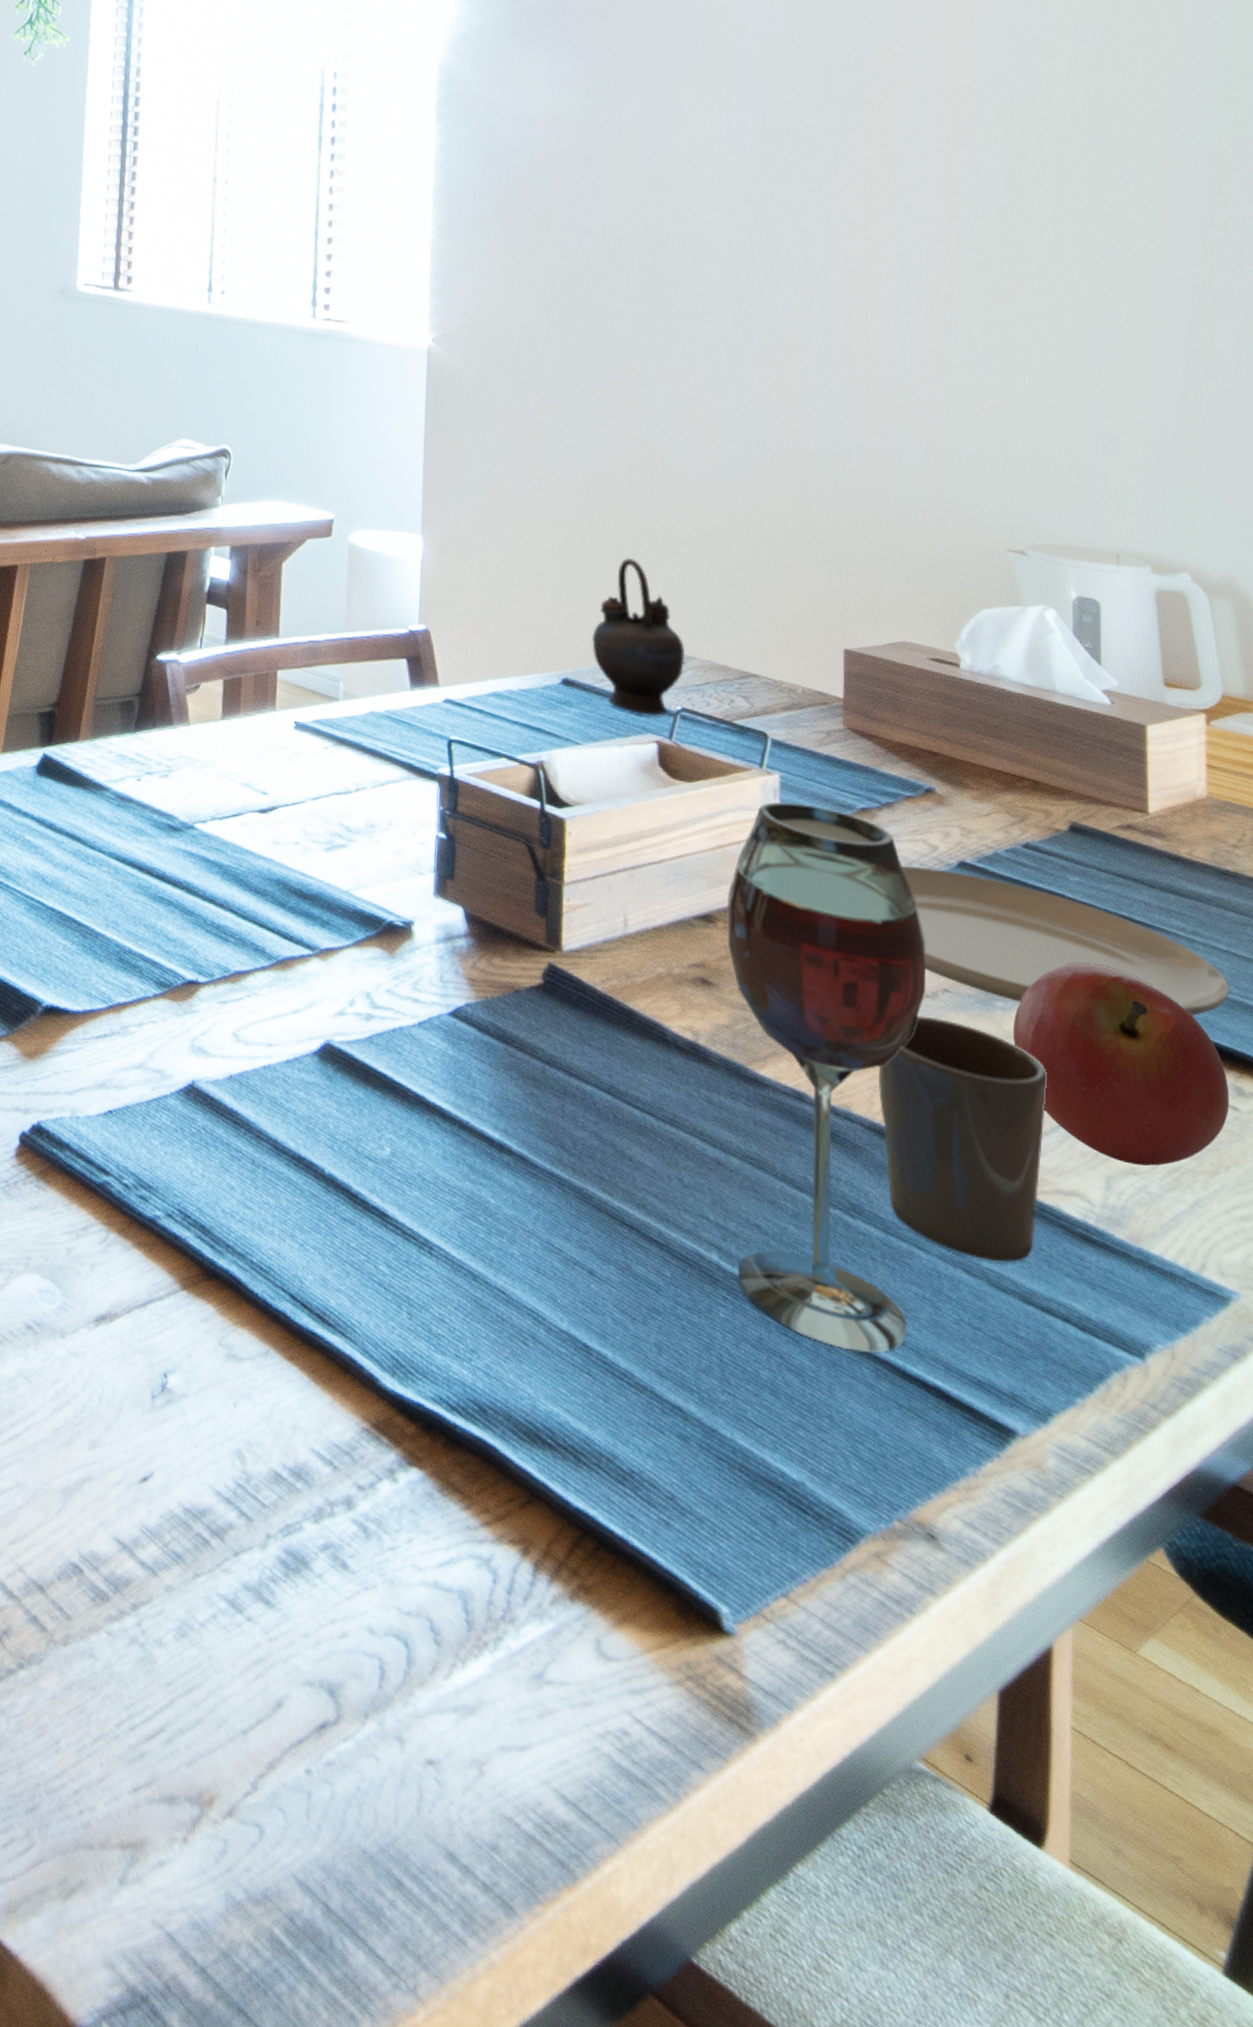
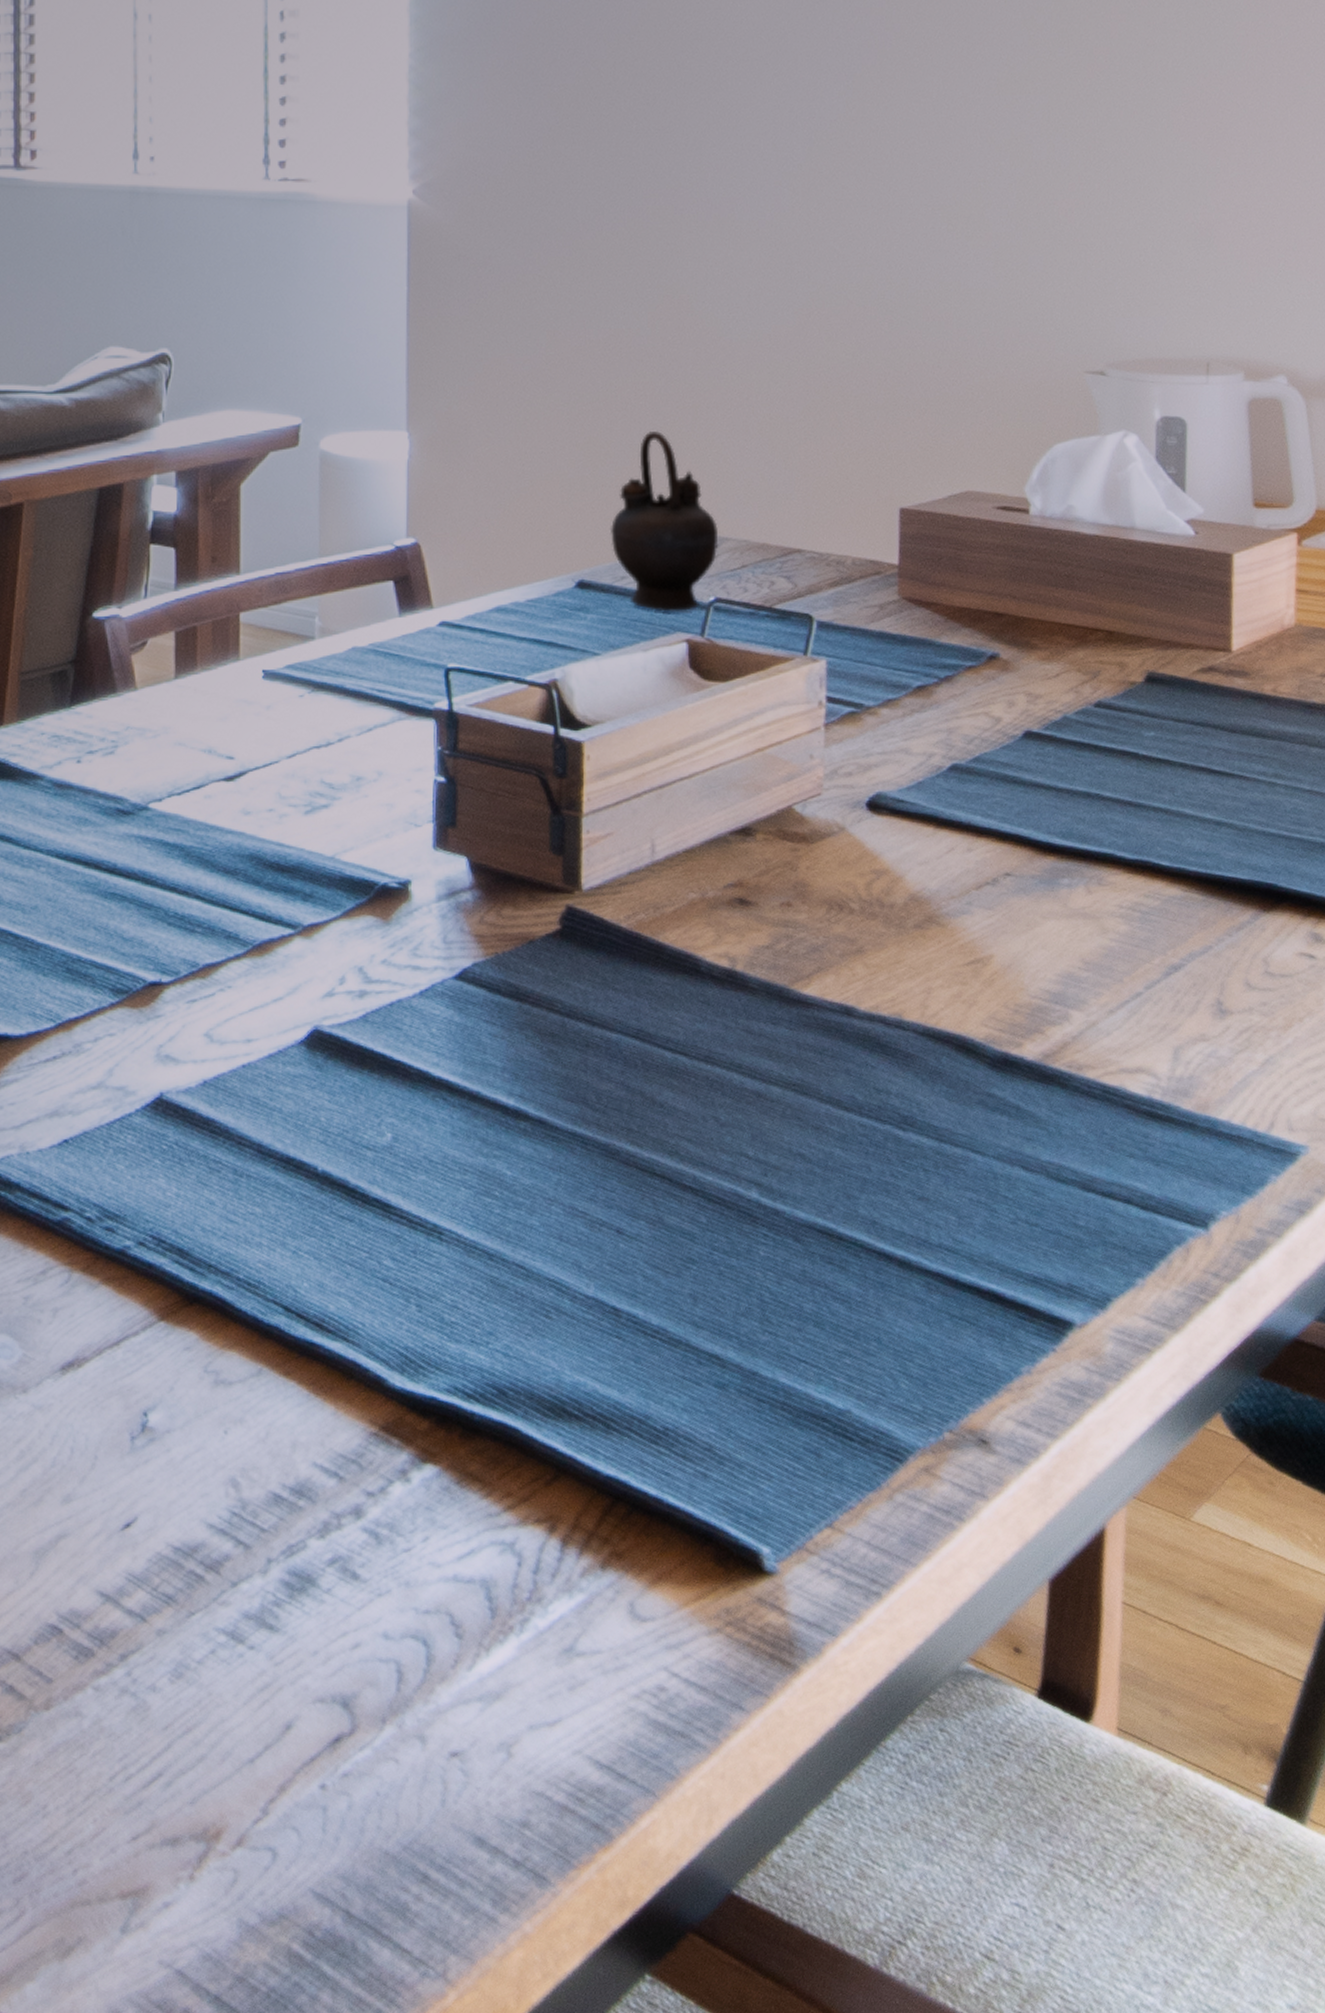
wineglass: present [726,801,926,1353] -> none [766,689,987,1268]
mug: present [878,1015,1047,1263] -> none [932,904,1114,1154]
plate: present [902,866,1229,1016] -> none [962,743,1311,876]
fruit: present [1012,963,1230,1166] -> none [1078,824,1306,1031]

